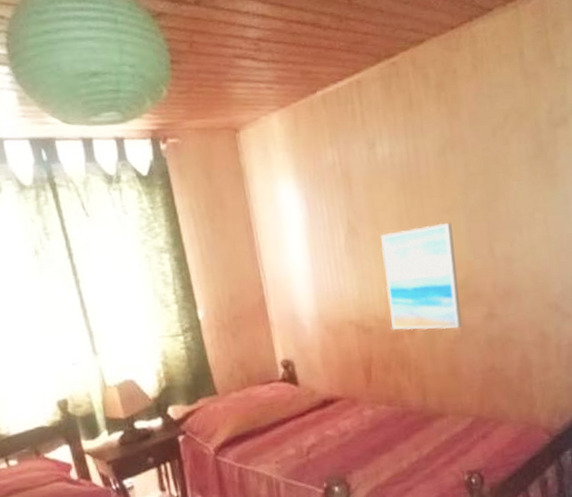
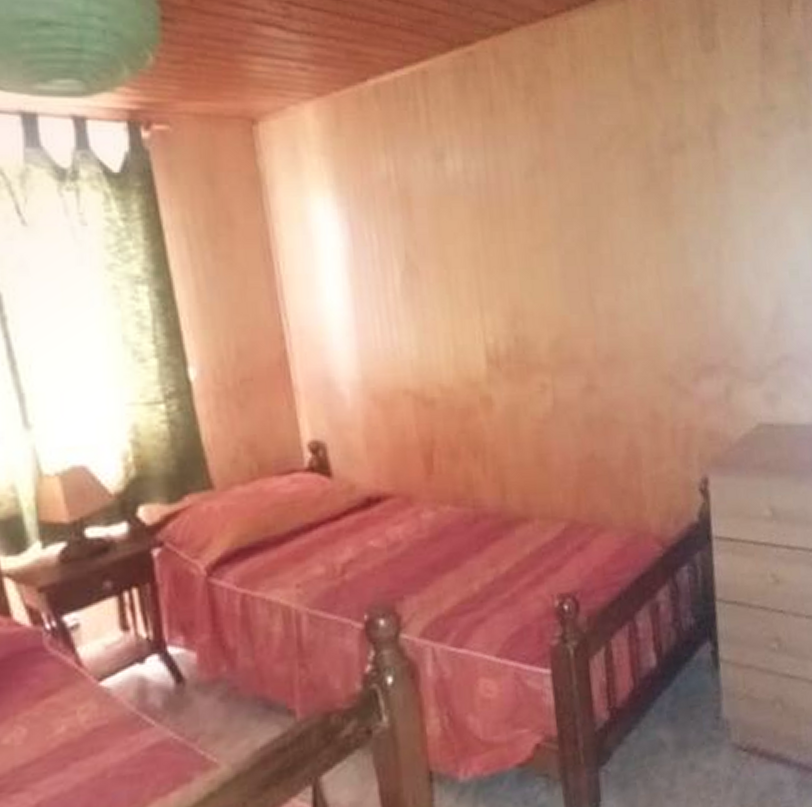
wall art: present [381,222,462,331] -> none [449,264,554,405]

